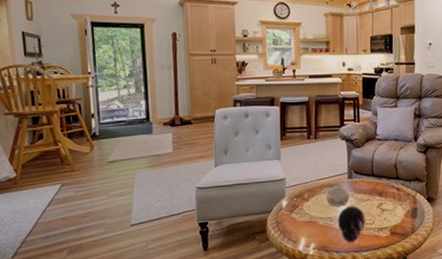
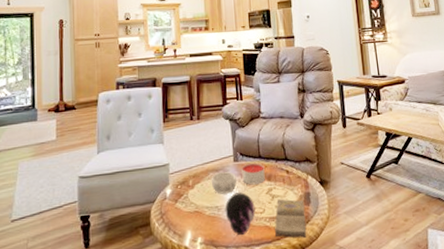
candle: none [355,180,377,200] -> present [241,162,265,185]
diary: none [382,212,411,246] -> present [274,199,307,238]

